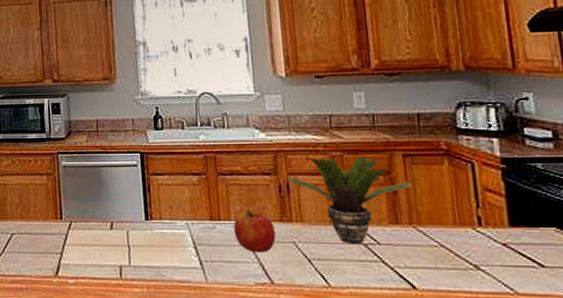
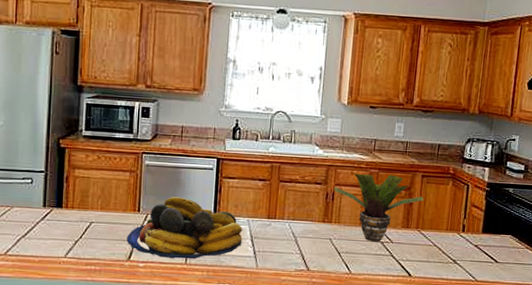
fruit bowl: none [51,200,184,273] -> present [127,197,243,259]
apple: present [233,209,276,253] -> none [285,211,317,246]

